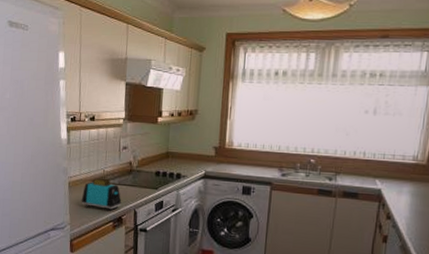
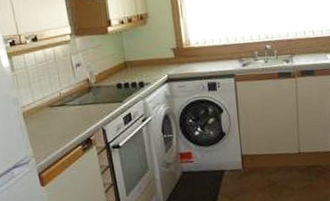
toaster: present [81,177,122,212] -> none [41,100,87,136]

